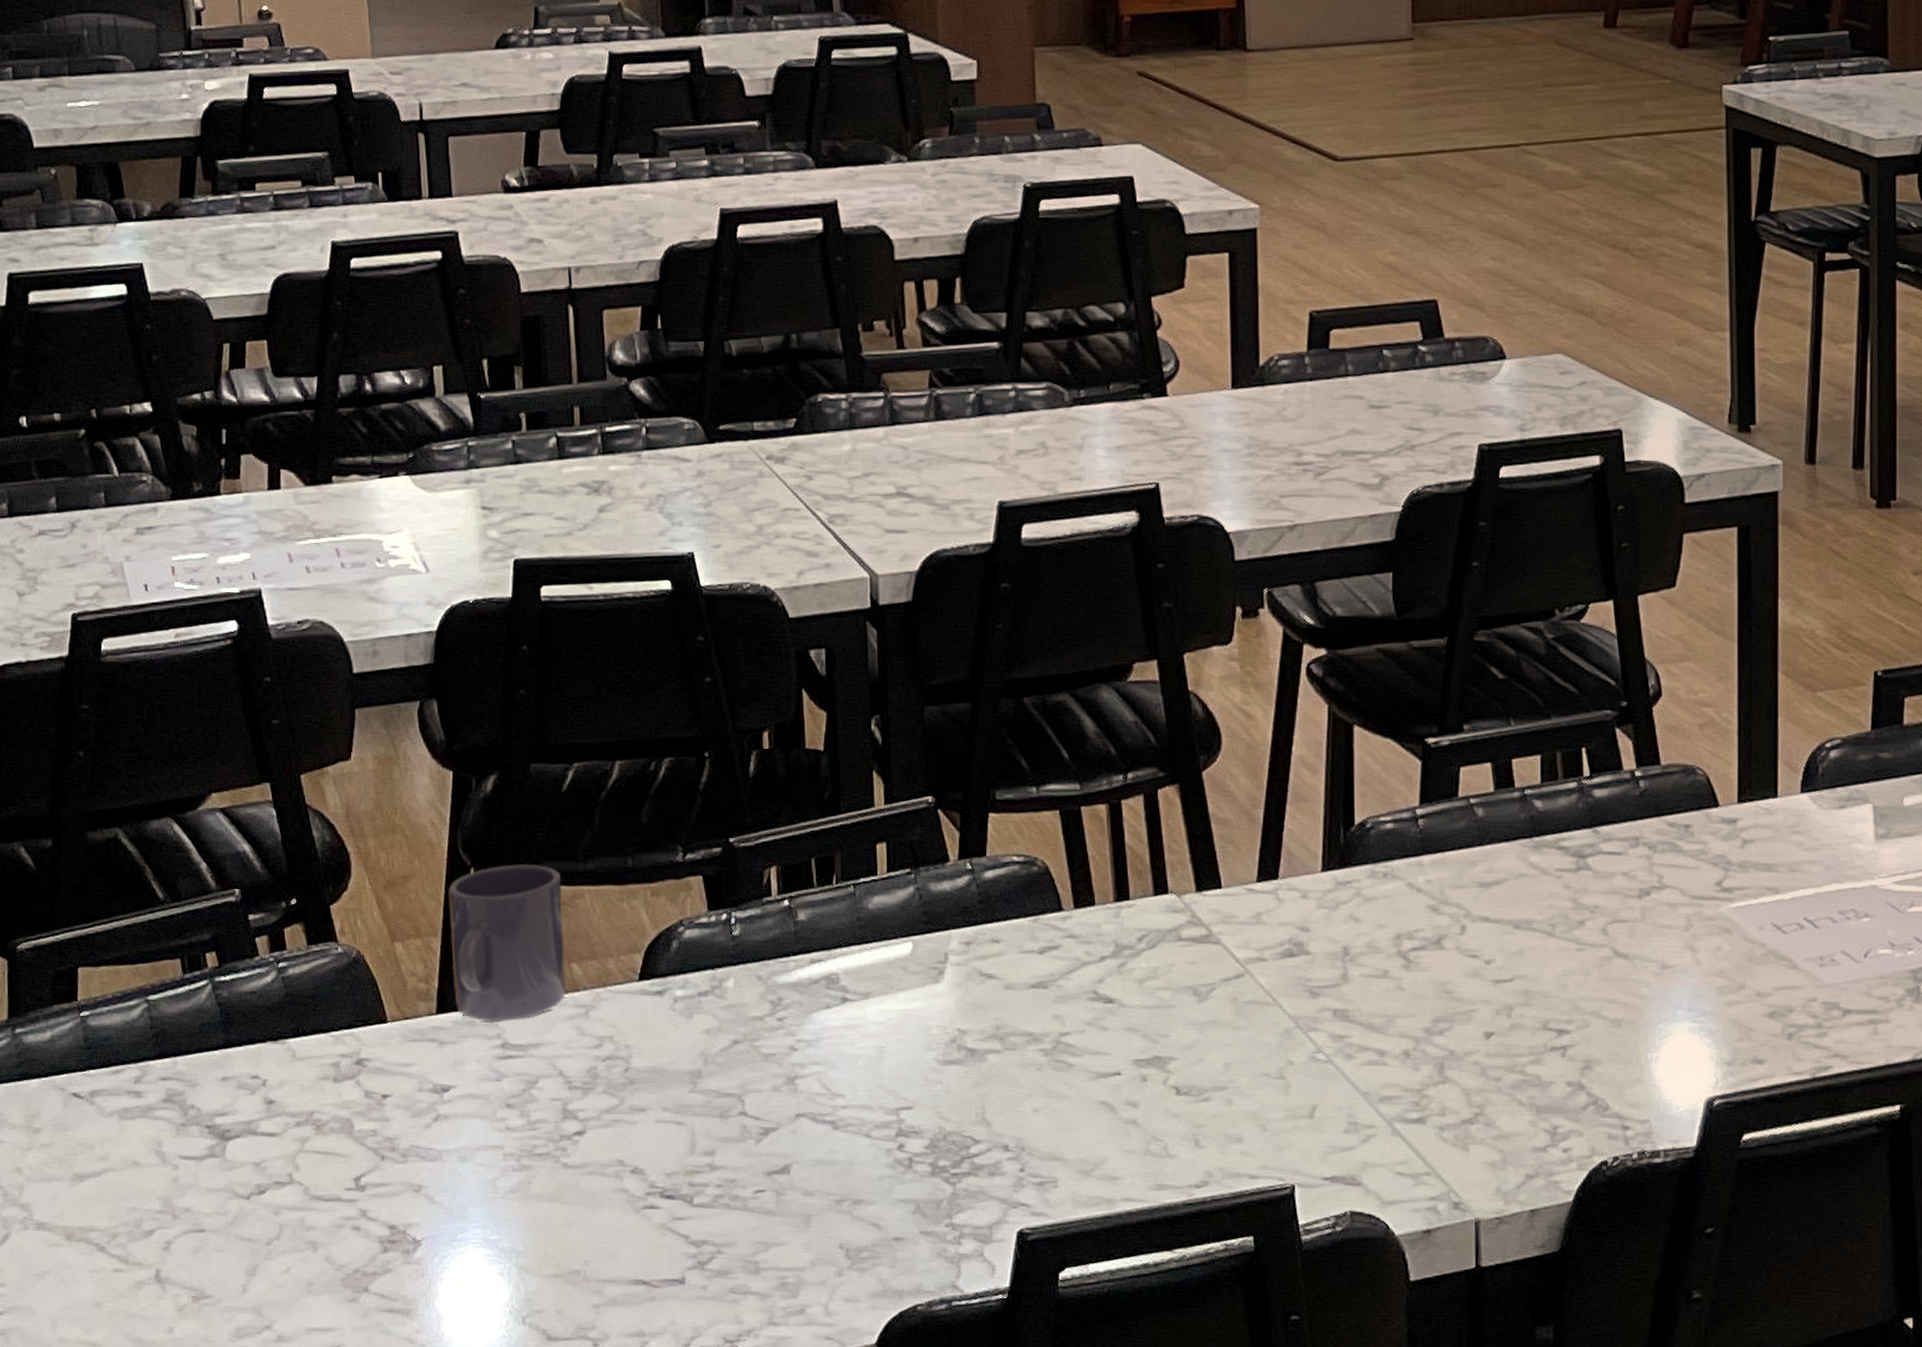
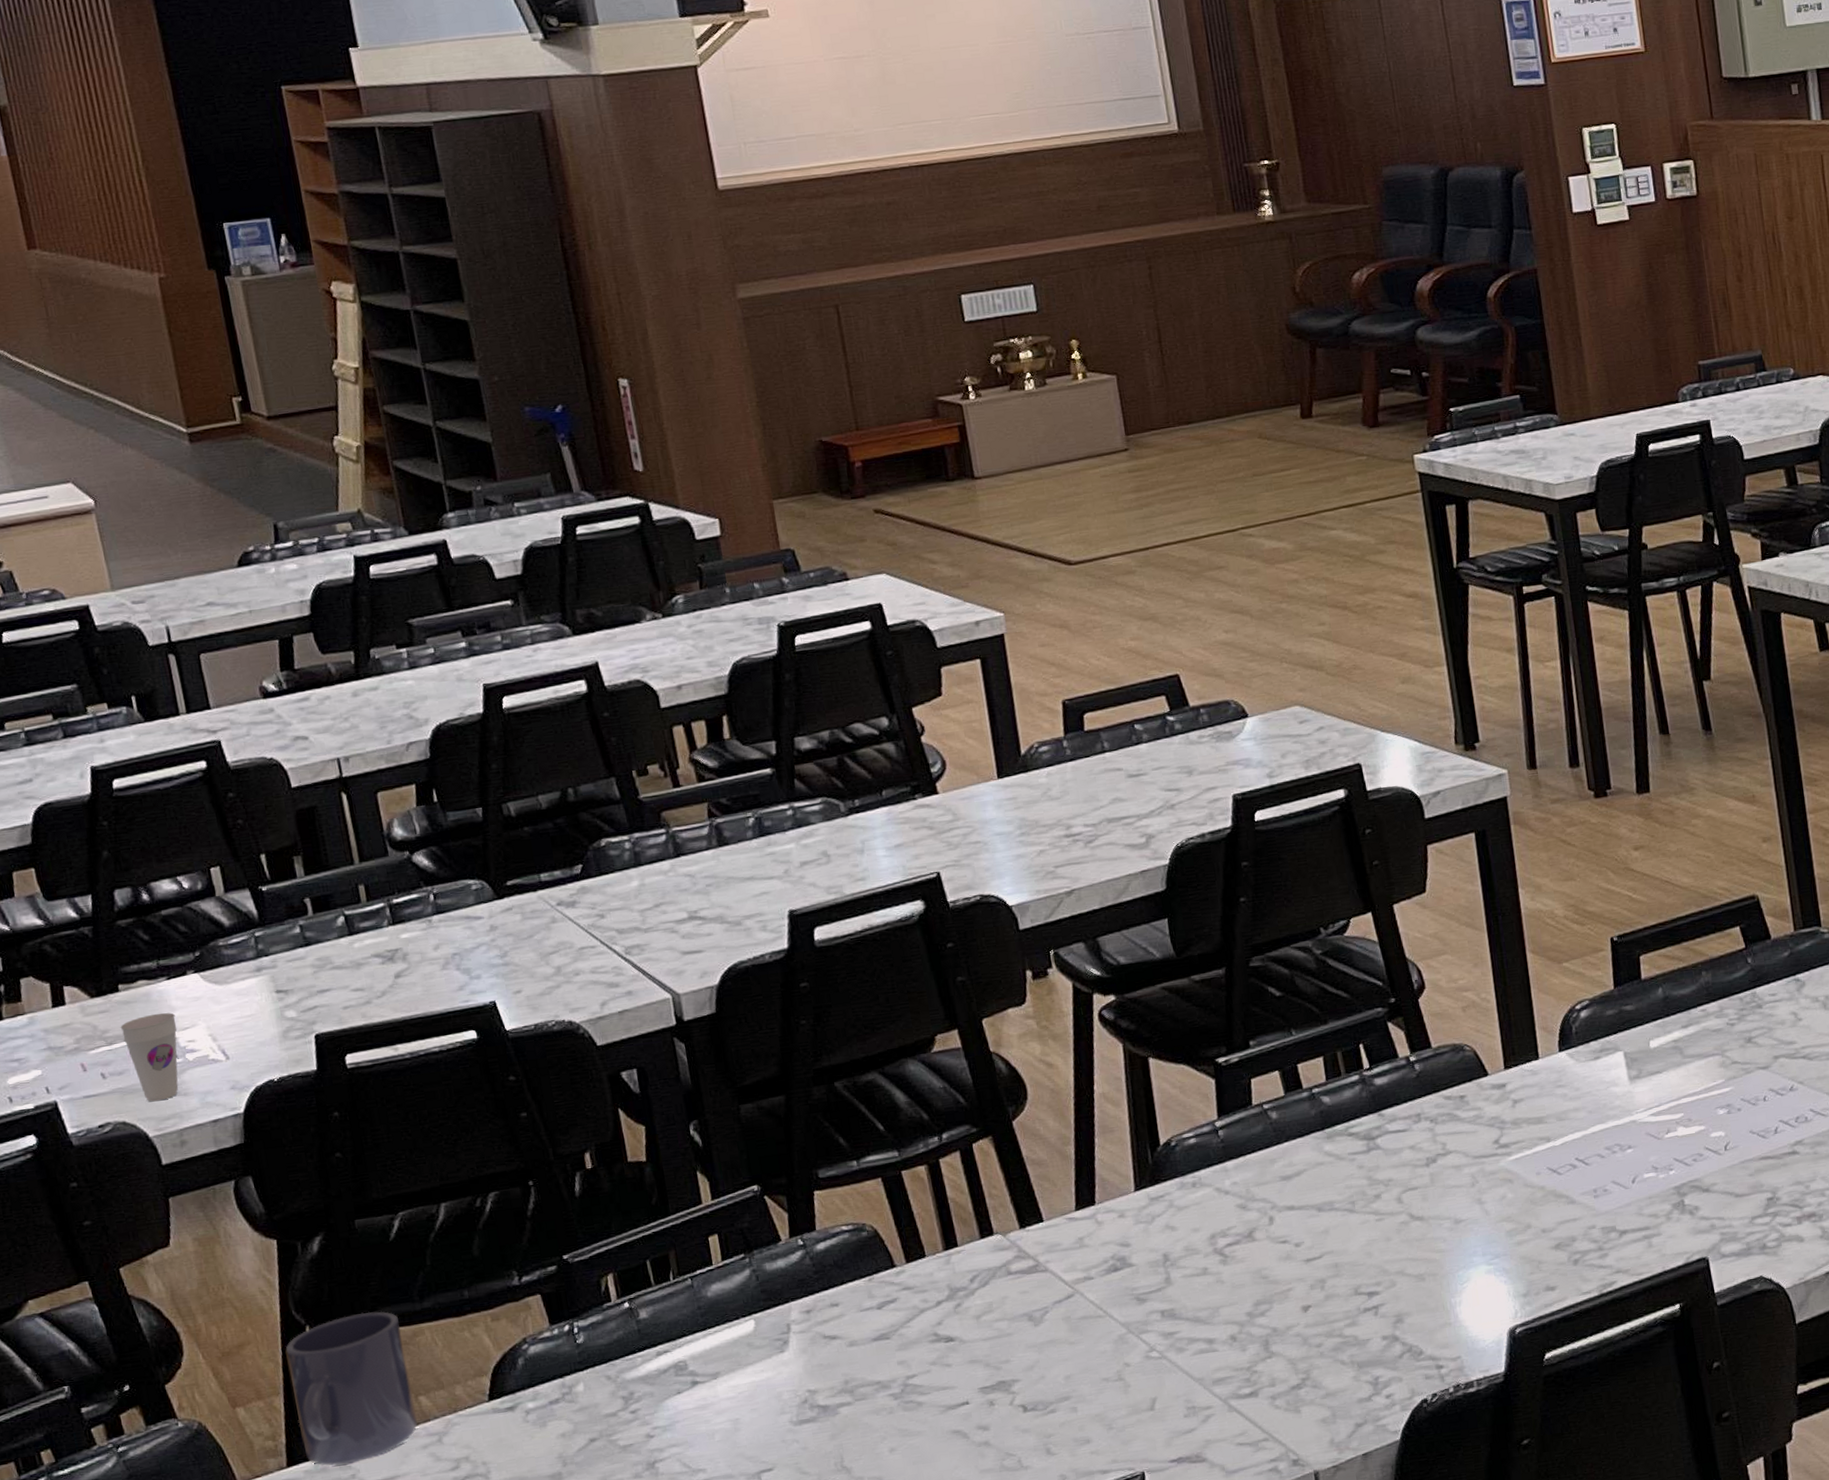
cup: none [329,512,383,605] -> present [120,1012,179,1102]

